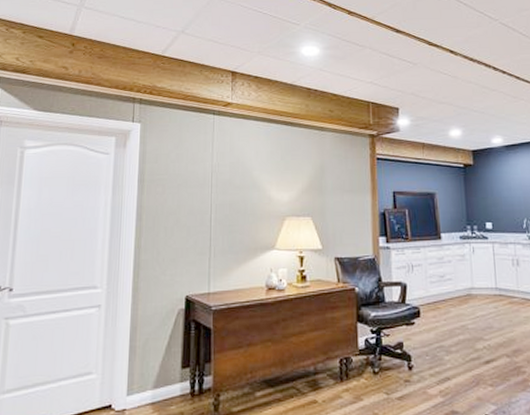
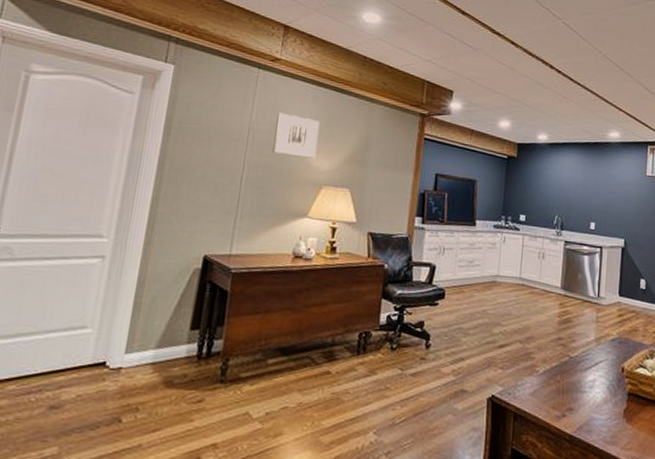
wall art: none [235,153,276,192] -> present [272,112,320,158]

